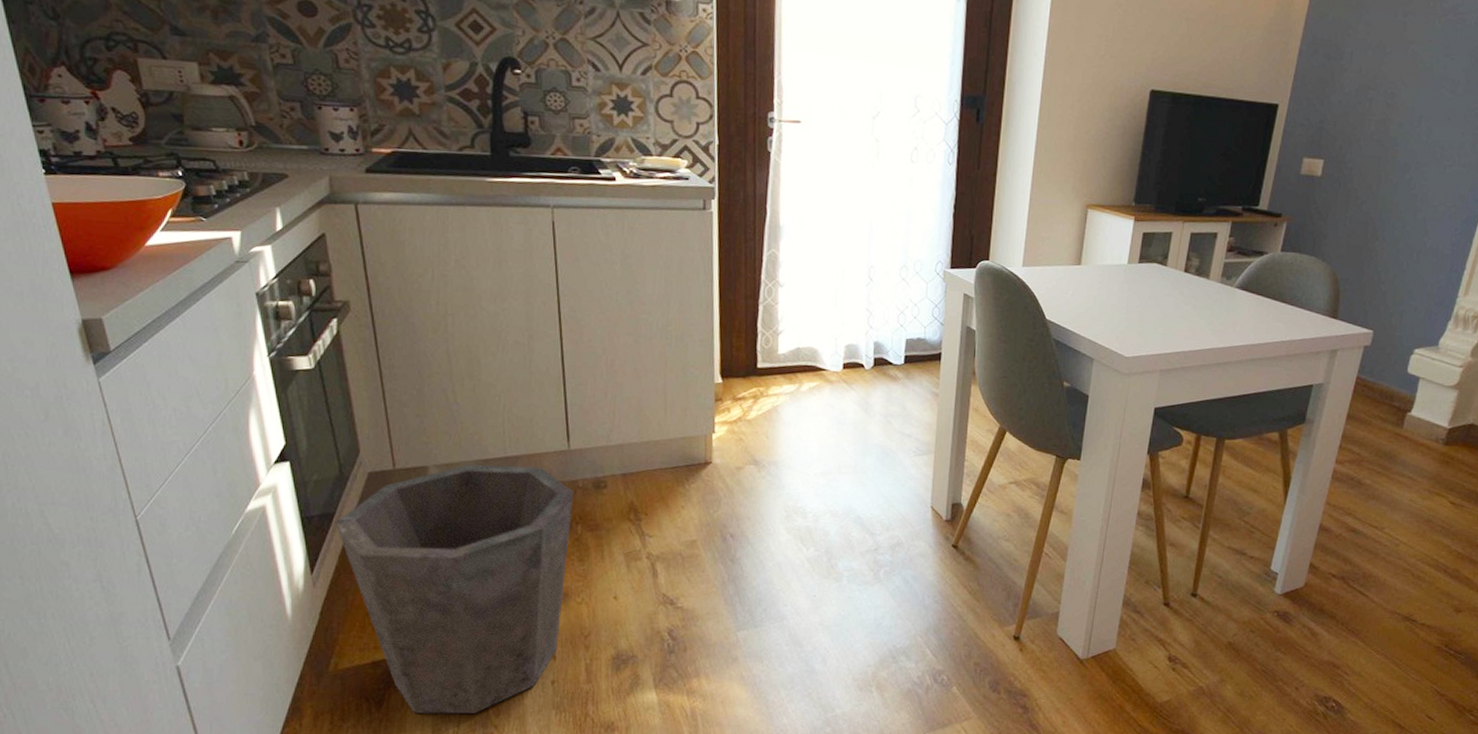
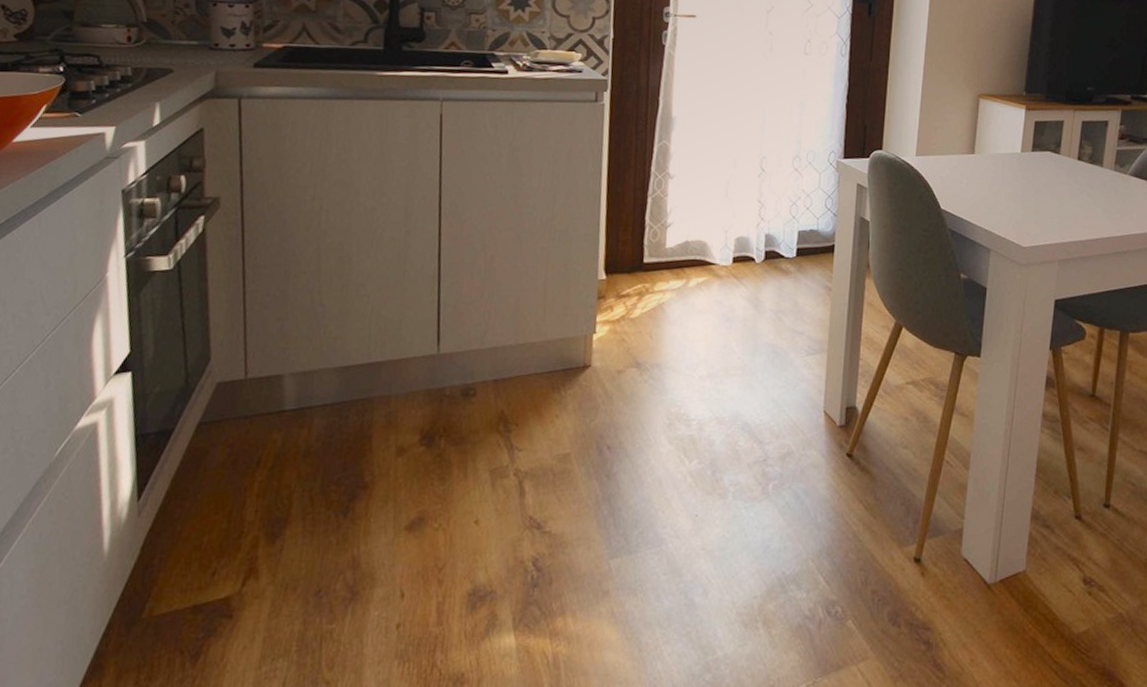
waste bin: present [335,464,574,714] -> none [172,372,440,668]

